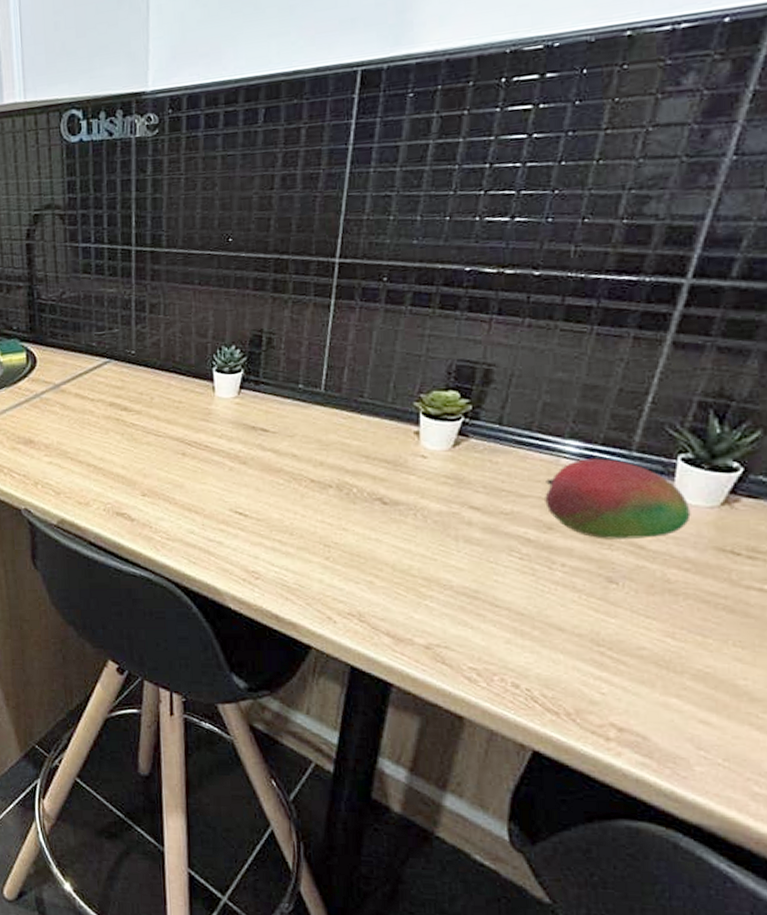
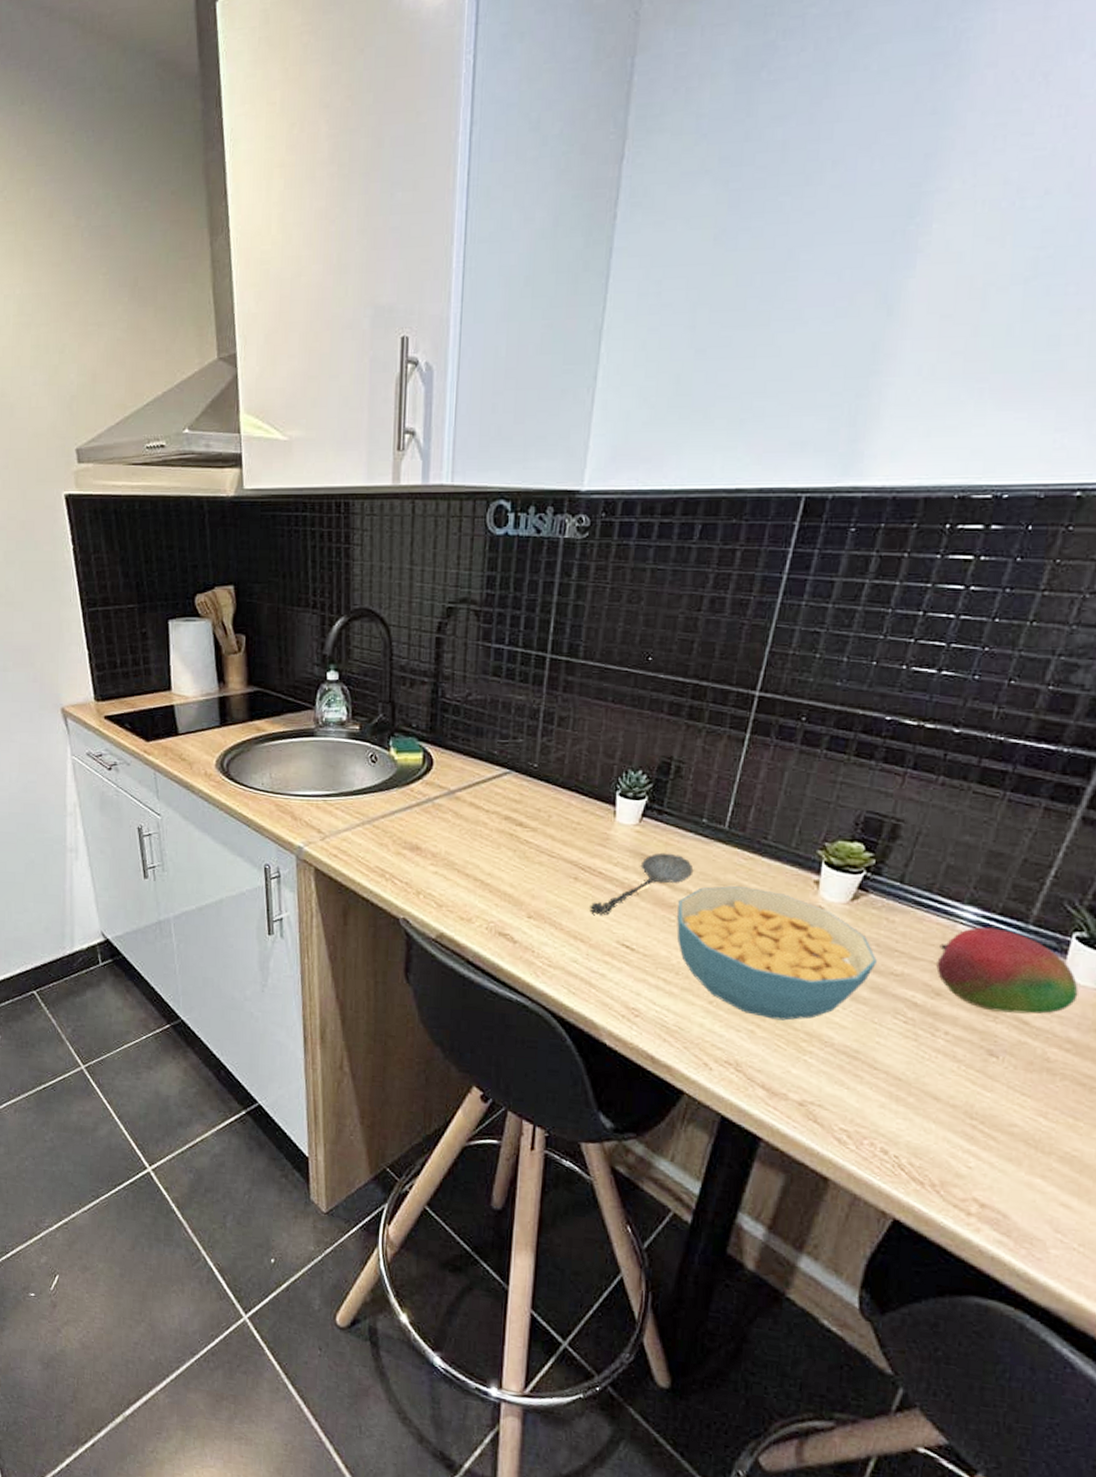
spoon: none [200,420,296,485] -> present [590,852,694,914]
cereal bowl: none [284,444,485,569] -> present [677,885,877,1021]

